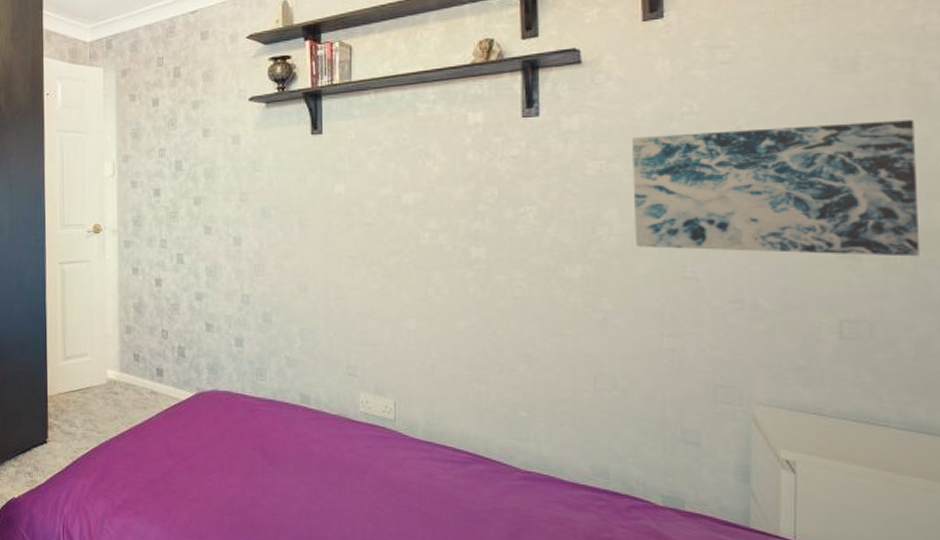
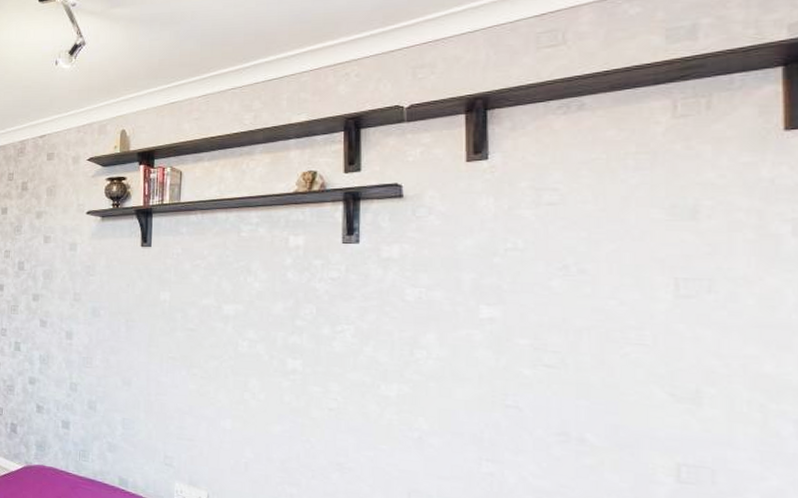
wall art: present [632,120,920,257] -> none [453,268,770,408]

